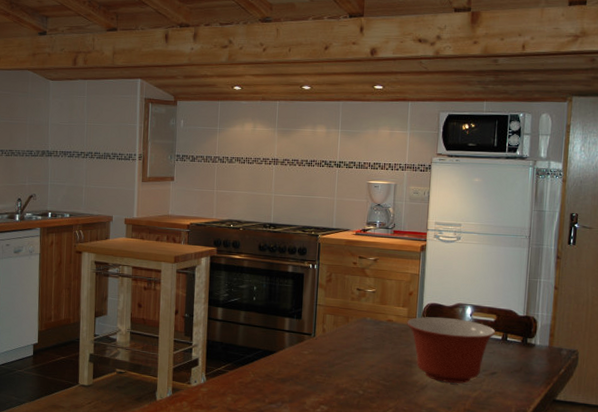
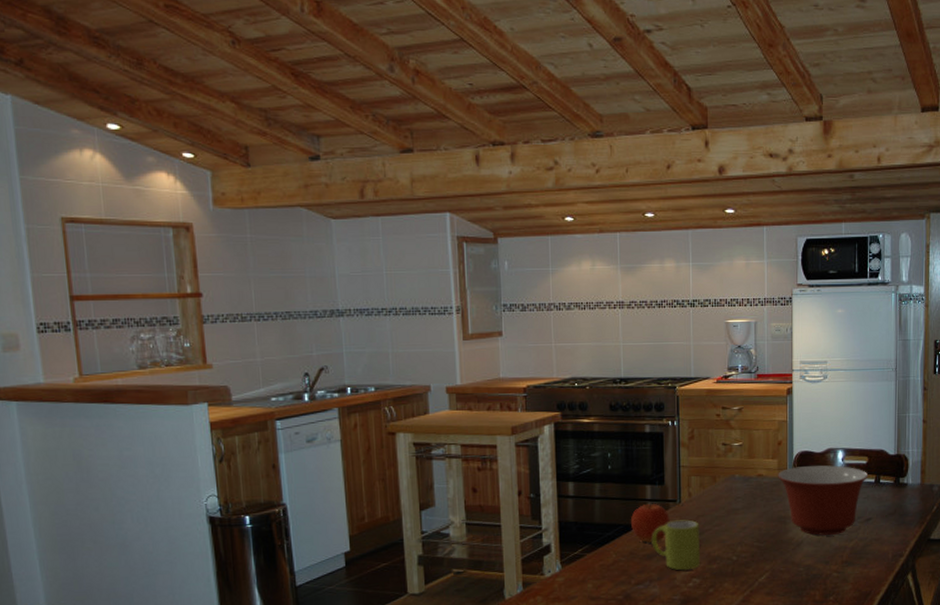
fruit: none [268,334,304,368] -> present [630,503,670,543]
mug: none [286,351,331,397] -> present [651,519,701,571]

